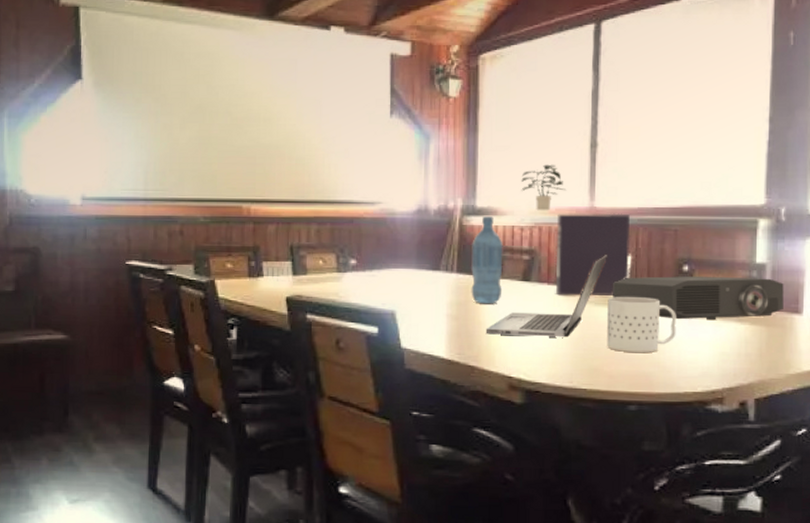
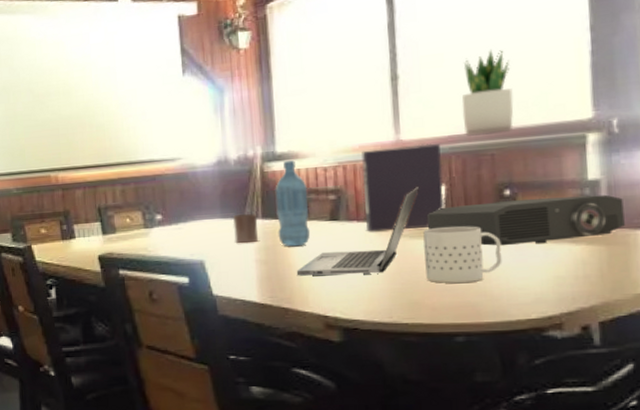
mug: none [427,266,452,296] -> present [232,213,259,243]
potted plant: present [521,164,566,211] -> none [320,102,368,150]
planter: none [652,129,698,210] -> present [461,50,514,136]

